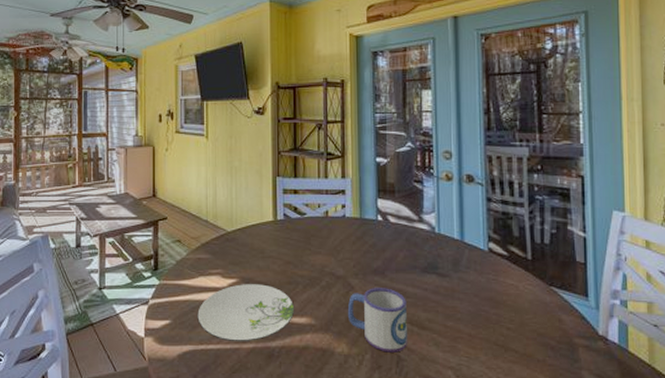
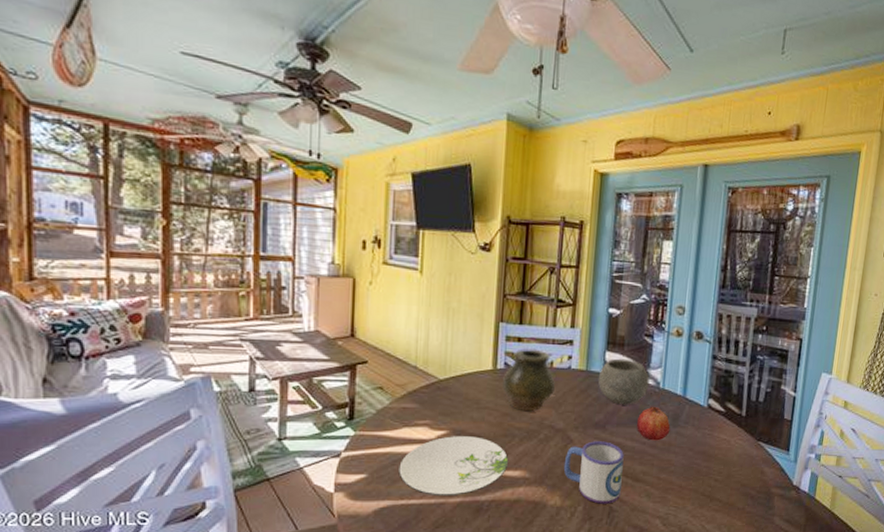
vase: none [282,200,332,258] -> present [501,348,555,411]
bowl: none [373,205,424,251] -> present [598,358,650,405]
fruit: none [415,252,451,287] -> present [636,407,671,441]

